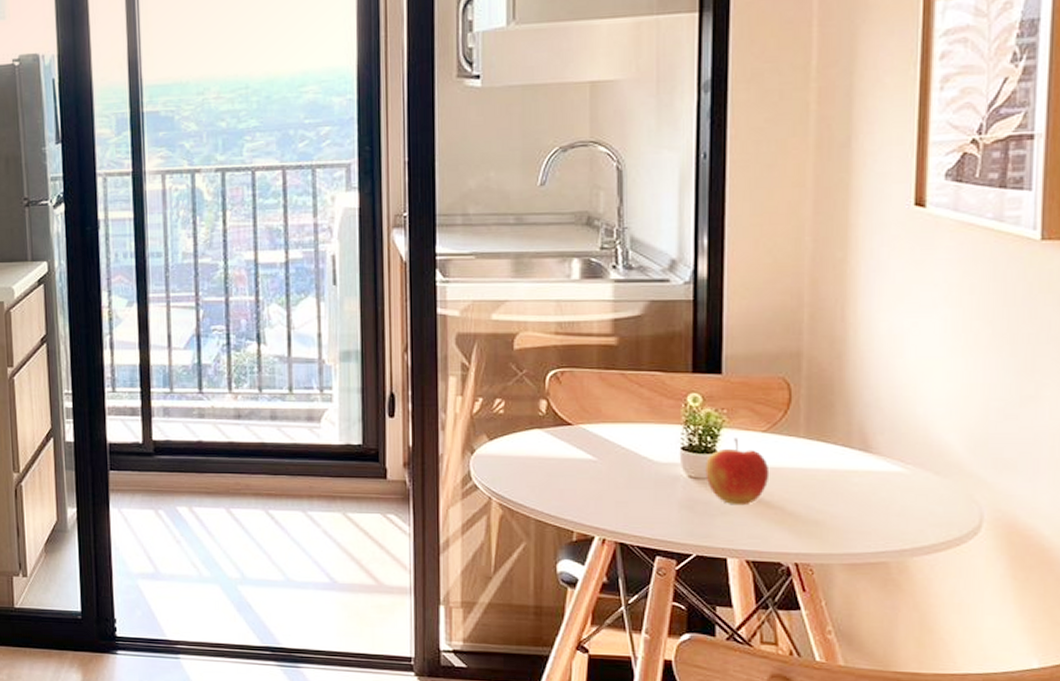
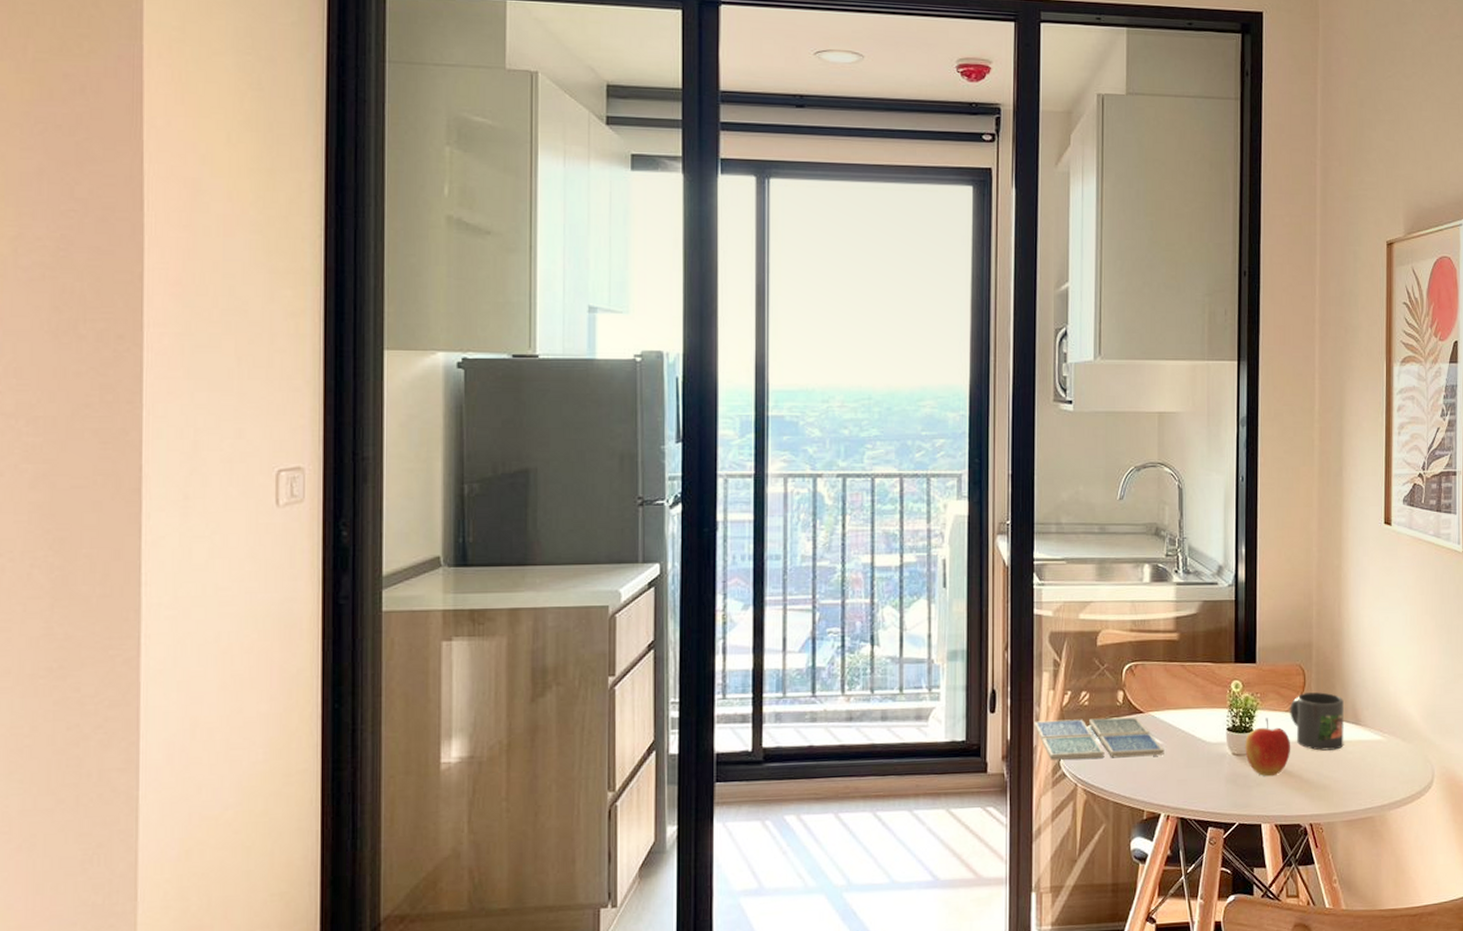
drink coaster: none [439,428,599,473] -> present [1033,717,1164,760]
mug: none [768,411,847,480] -> present [1290,692,1344,751]

